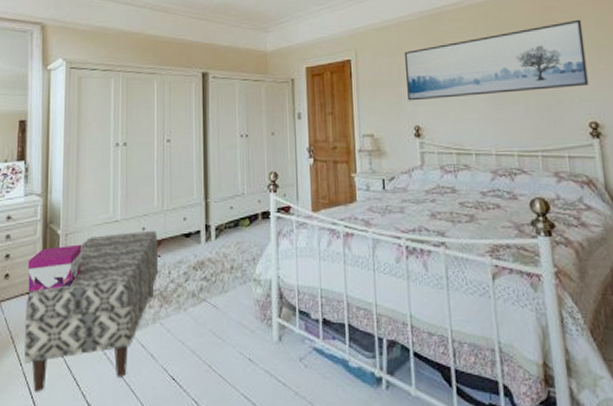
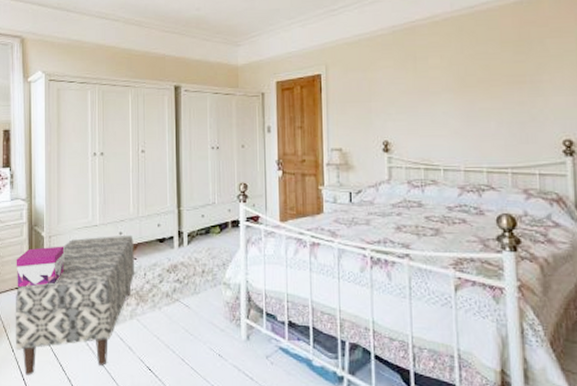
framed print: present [404,19,589,101] -> none [375,34,565,116]

